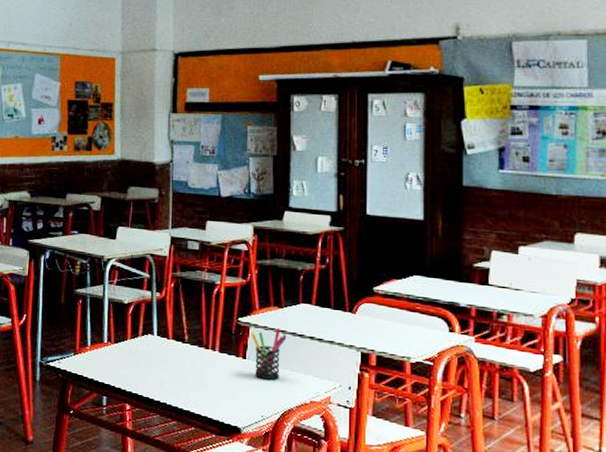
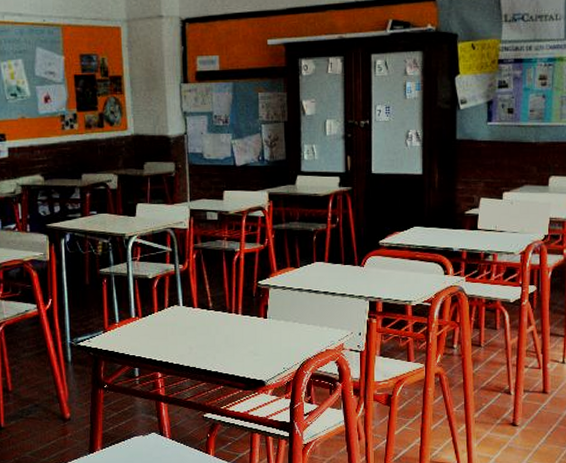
pen holder: present [251,327,287,380] -> none [270,286,304,335]

